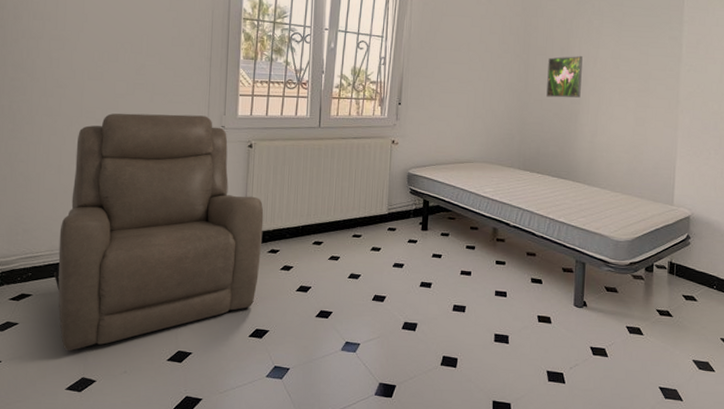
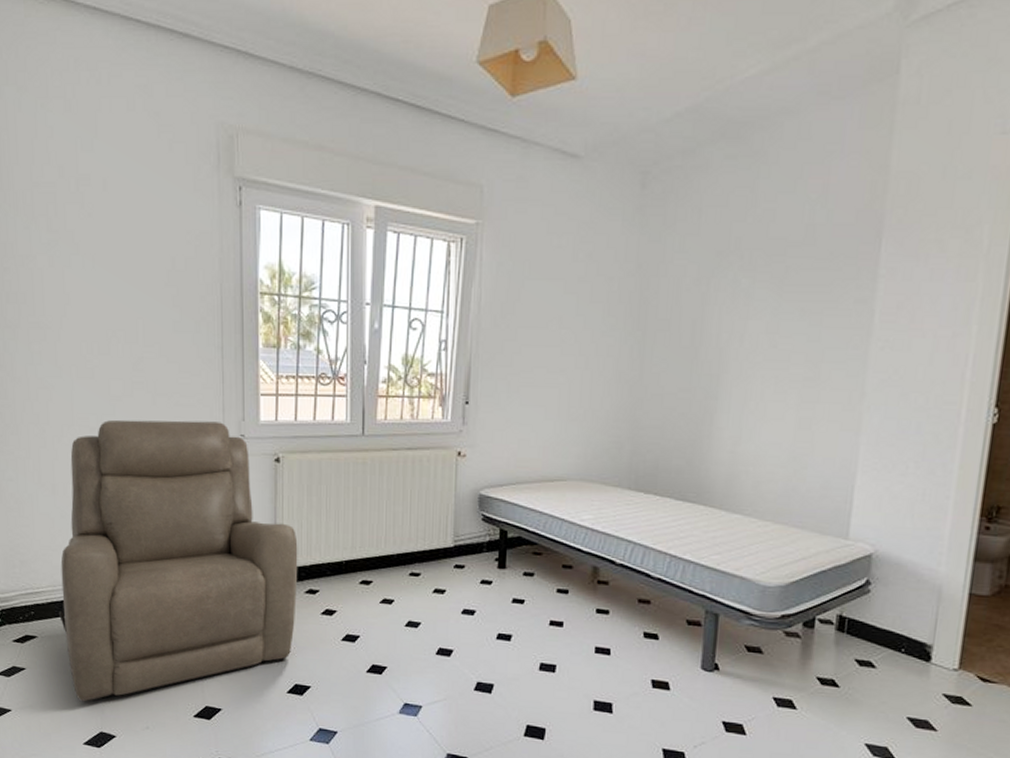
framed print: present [546,55,583,98] -> none [669,330,723,391]

